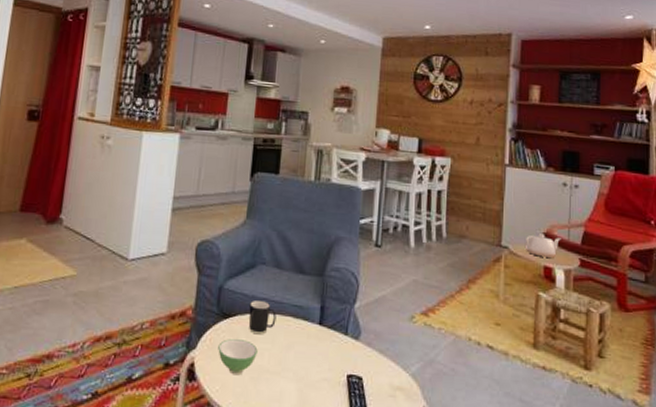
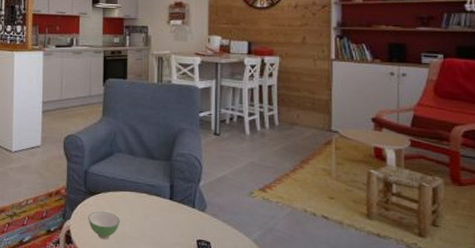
mug: present [248,299,276,335] -> none [111,180,133,208]
teapot: present [524,233,561,259] -> none [354,119,390,140]

